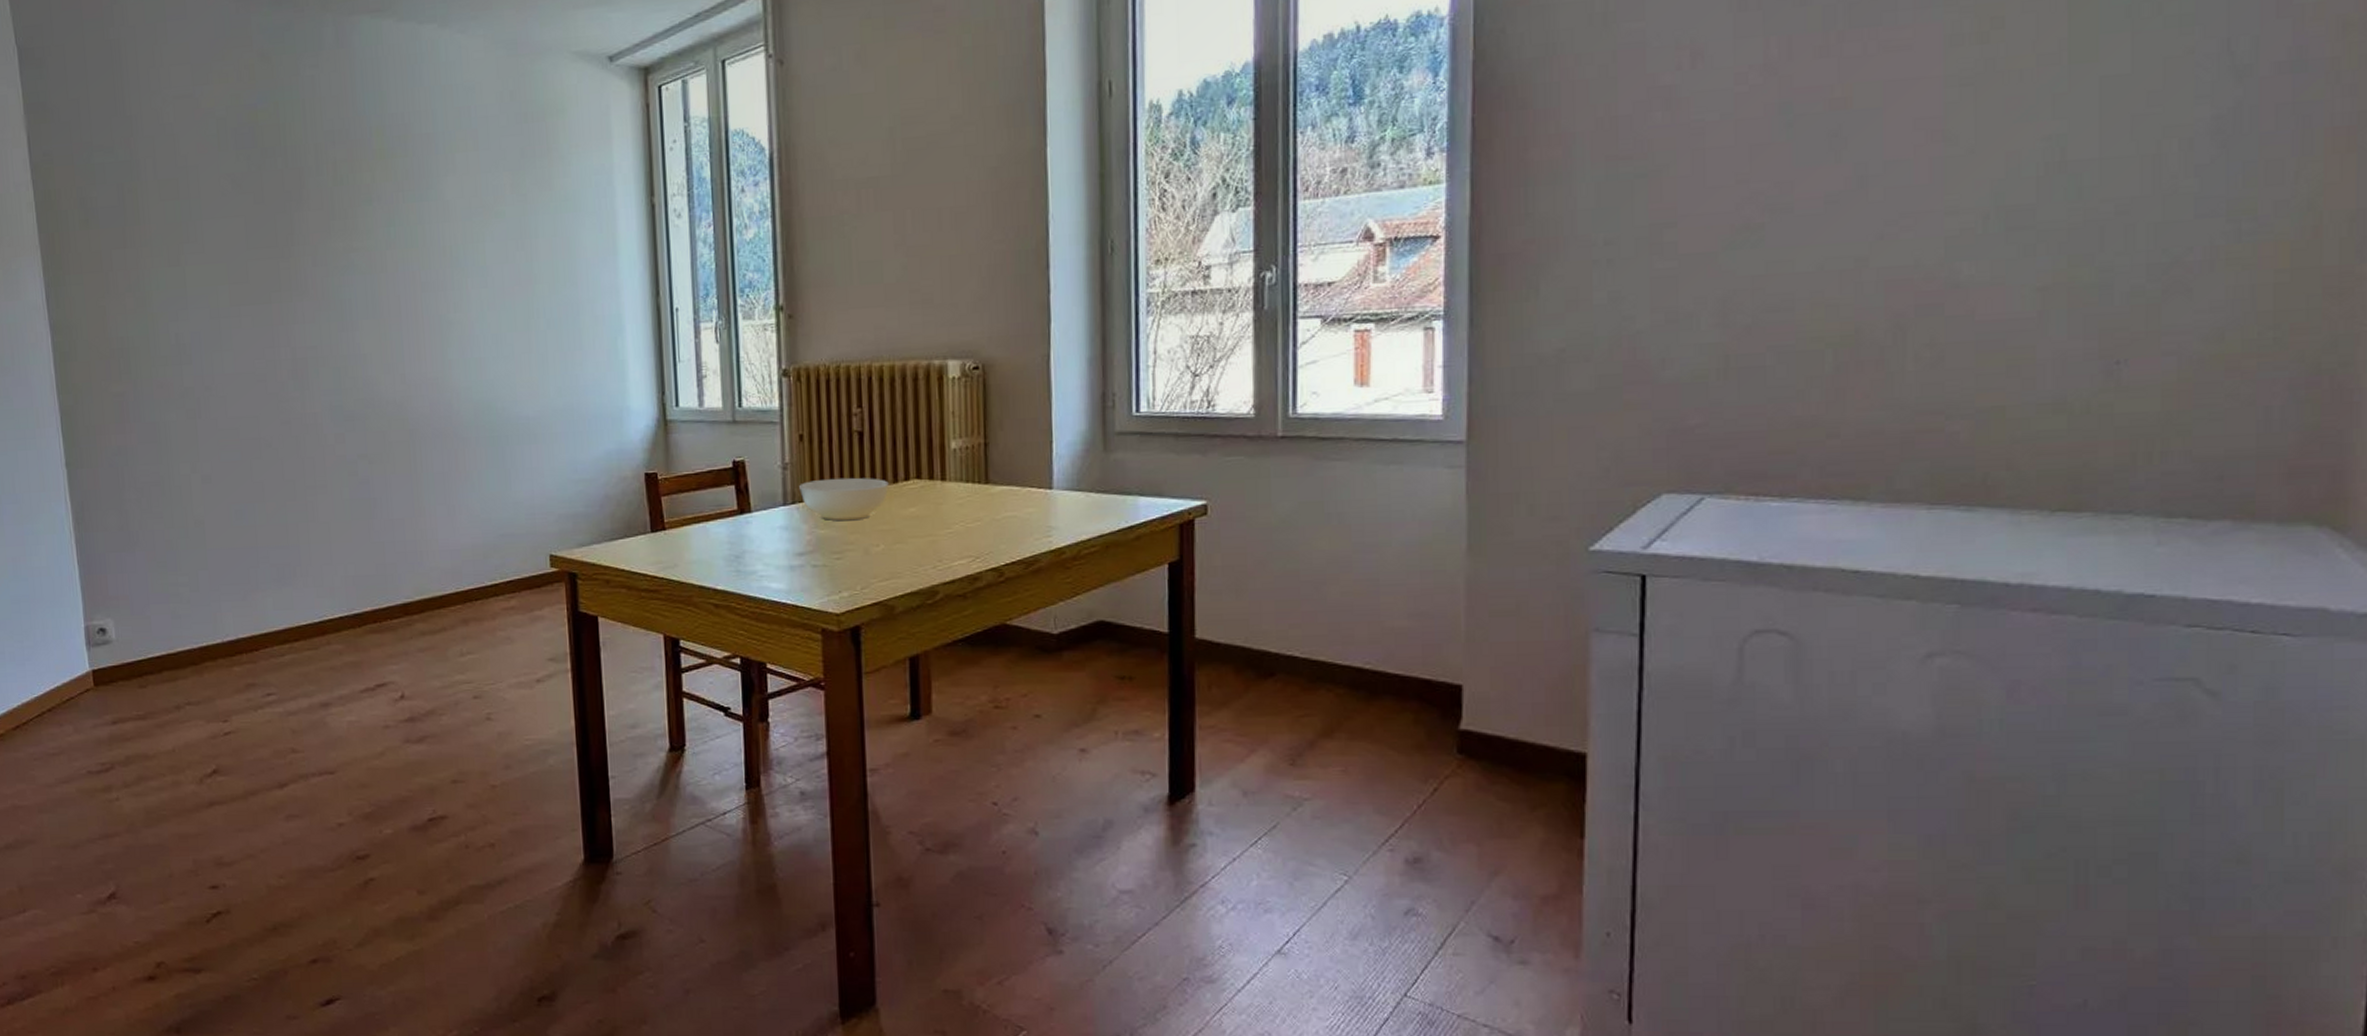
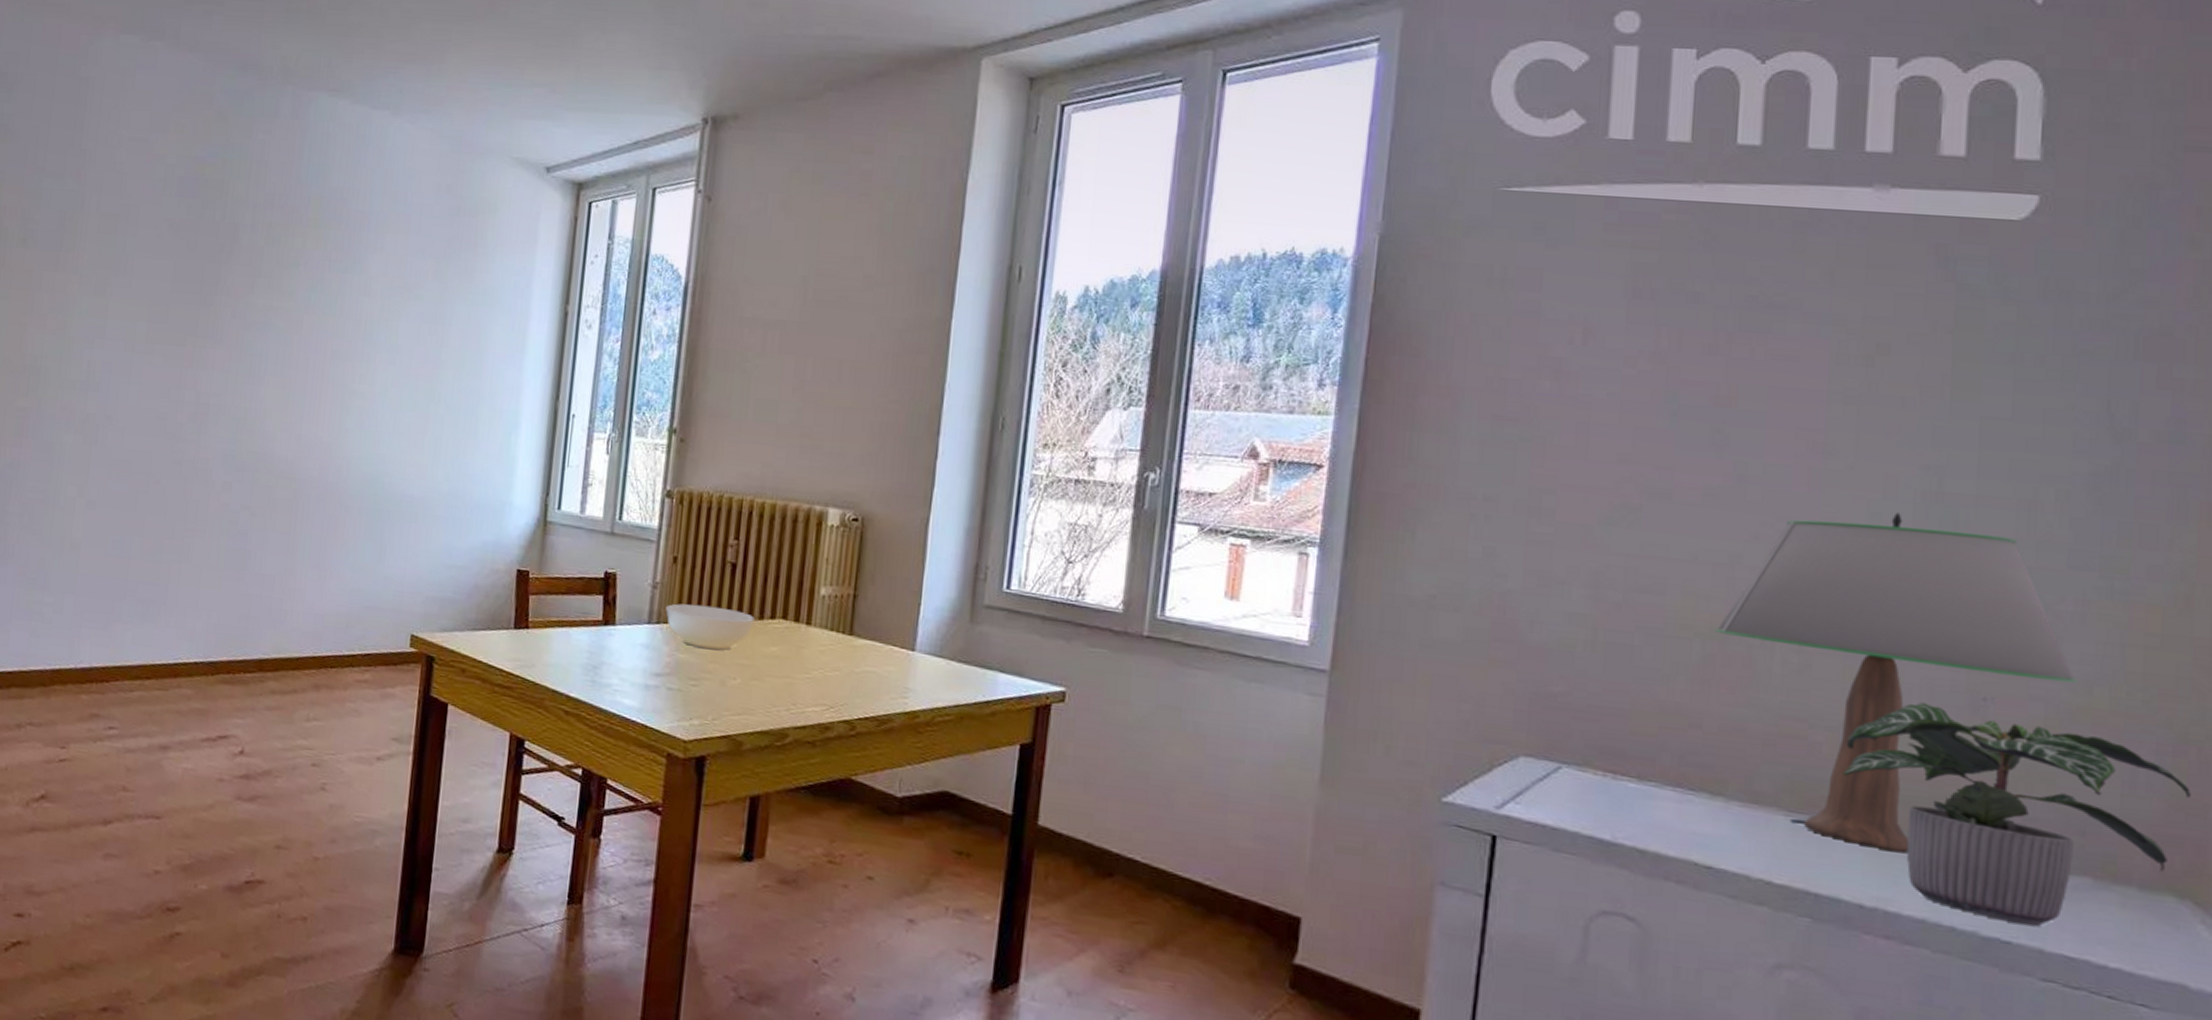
table lamp: none [1845,189,2209,527] -> present [1714,512,2077,854]
potted plant: none [1981,376,2325,577] -> present [1842,702,2191,927]

